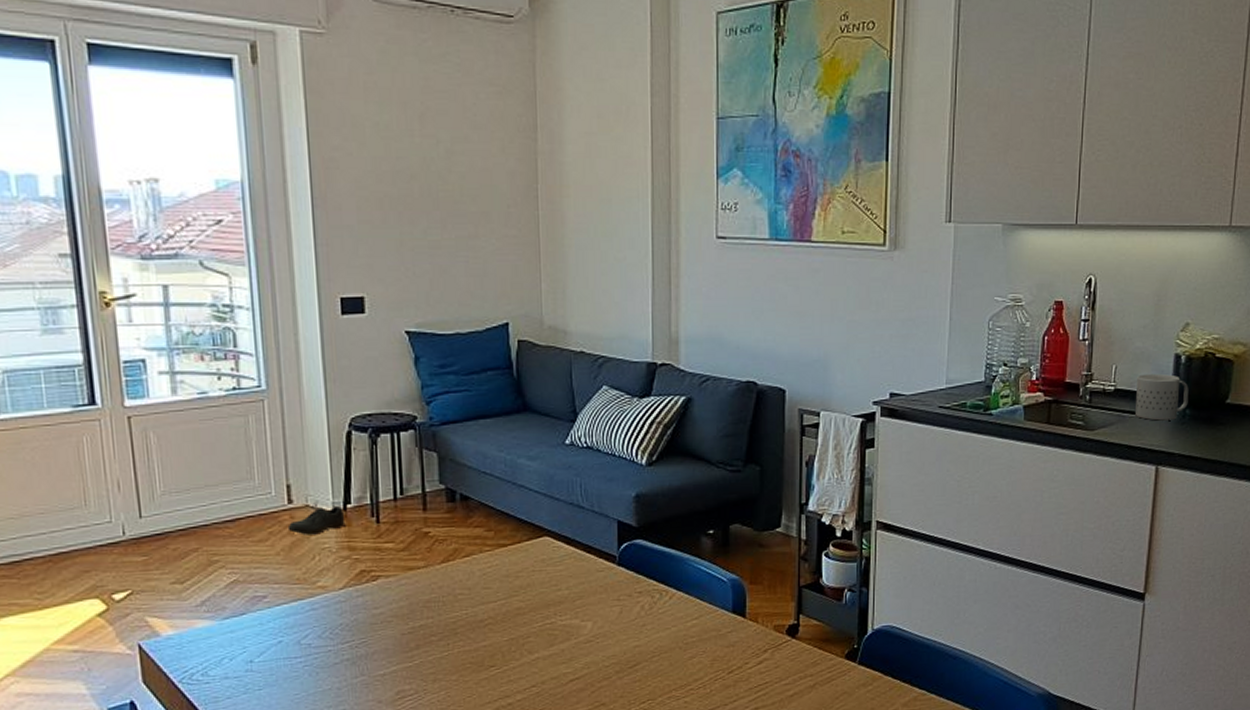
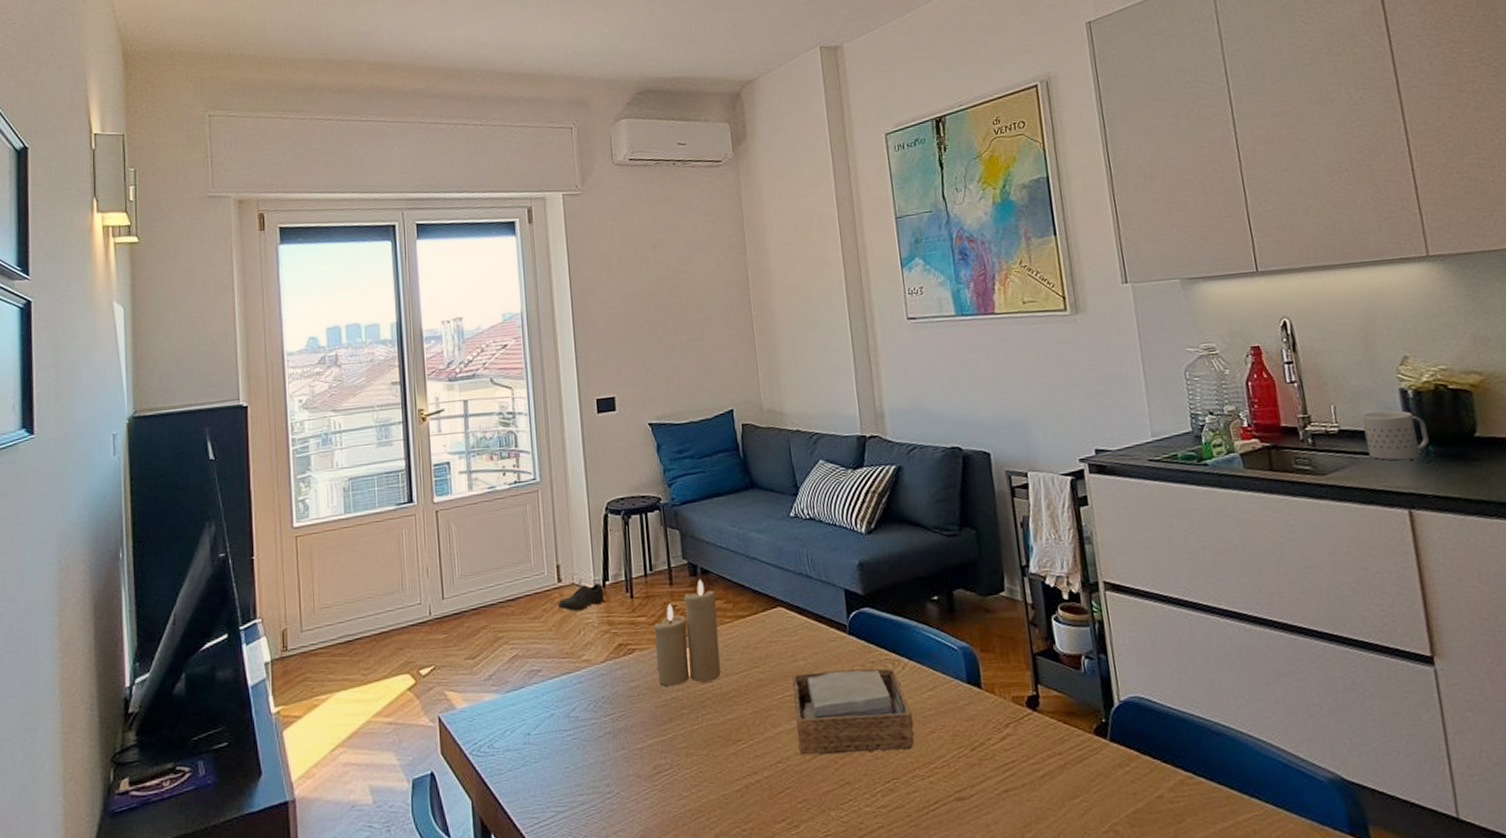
candle: none [403,505,477,614] -> present [654,579,721,687]
napkin holder: none [553,597,674,680] -> present [792,667,915,756]

